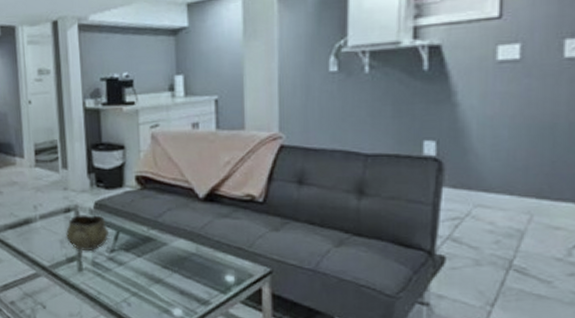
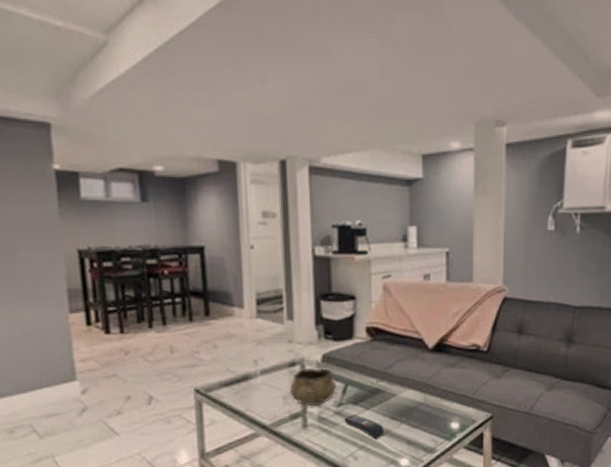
remote control: none [116,261,156,286] -> present [344,414,383,438]

